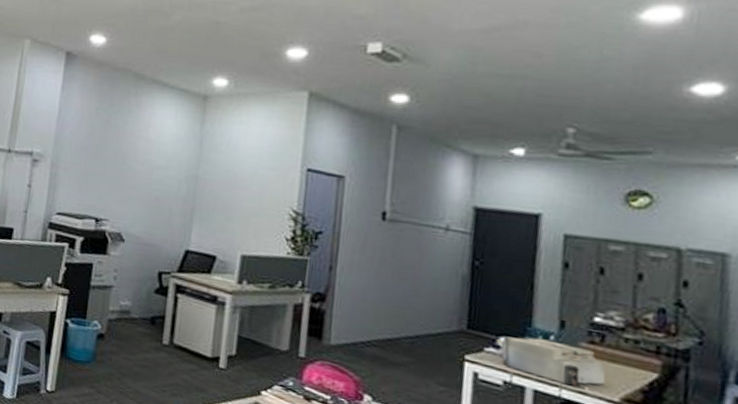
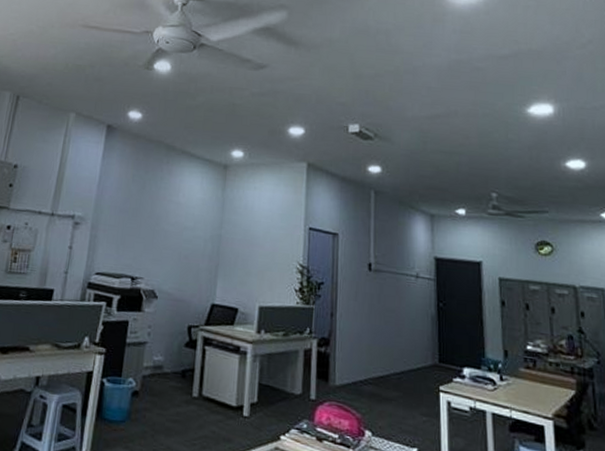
printer: present [495,336,606,390] -> none [461,366,541,409]

